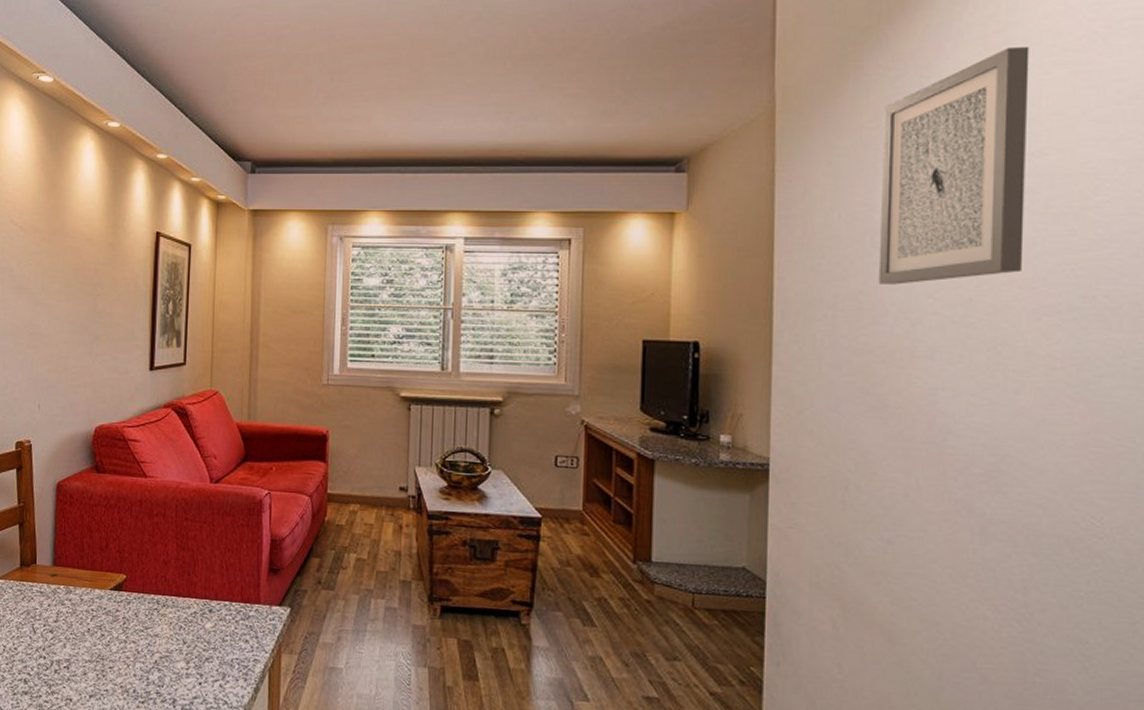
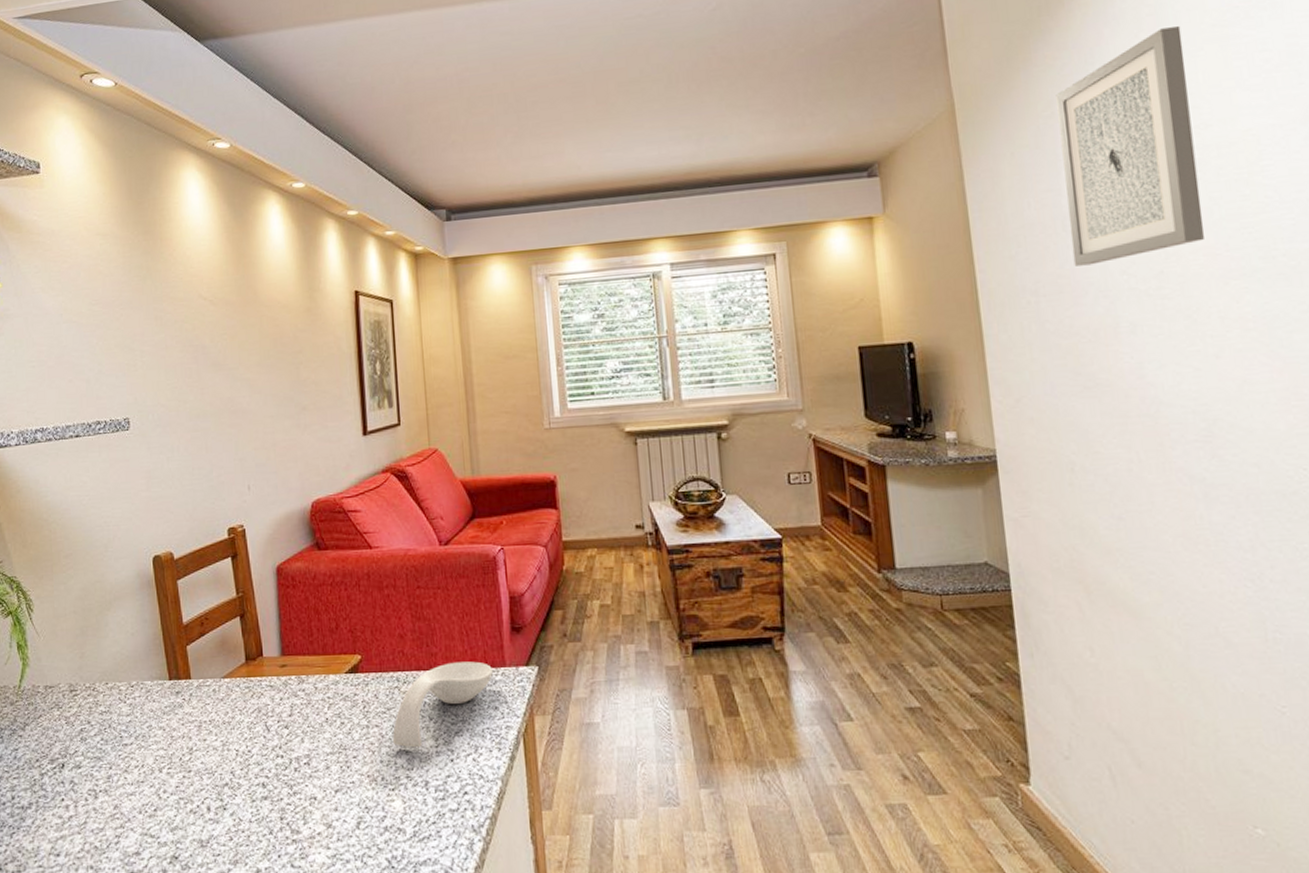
spoon rest: none [148,593,247,668] -> present [393,661,493,748]

